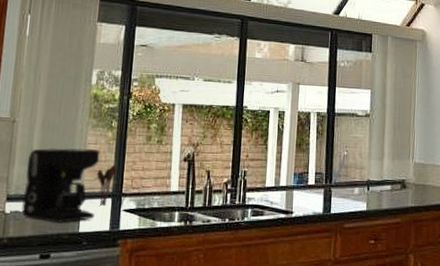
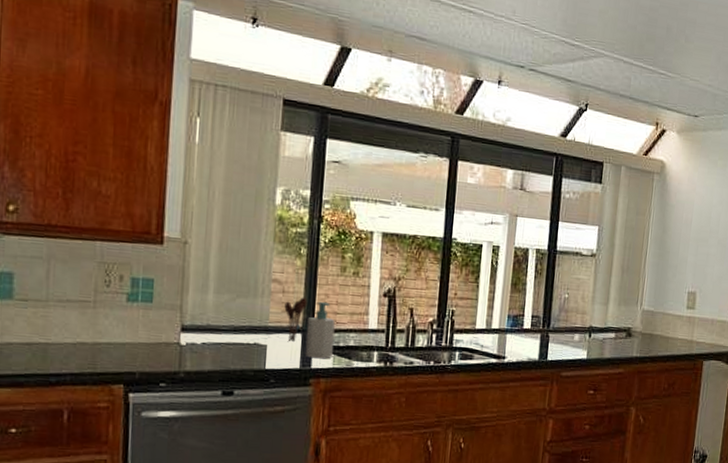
coffee maker: present [21,148,100,223] -> none [199,275,288,358]
soap bottle: none [114,168,141,221] -> present [305,301,335,359]

